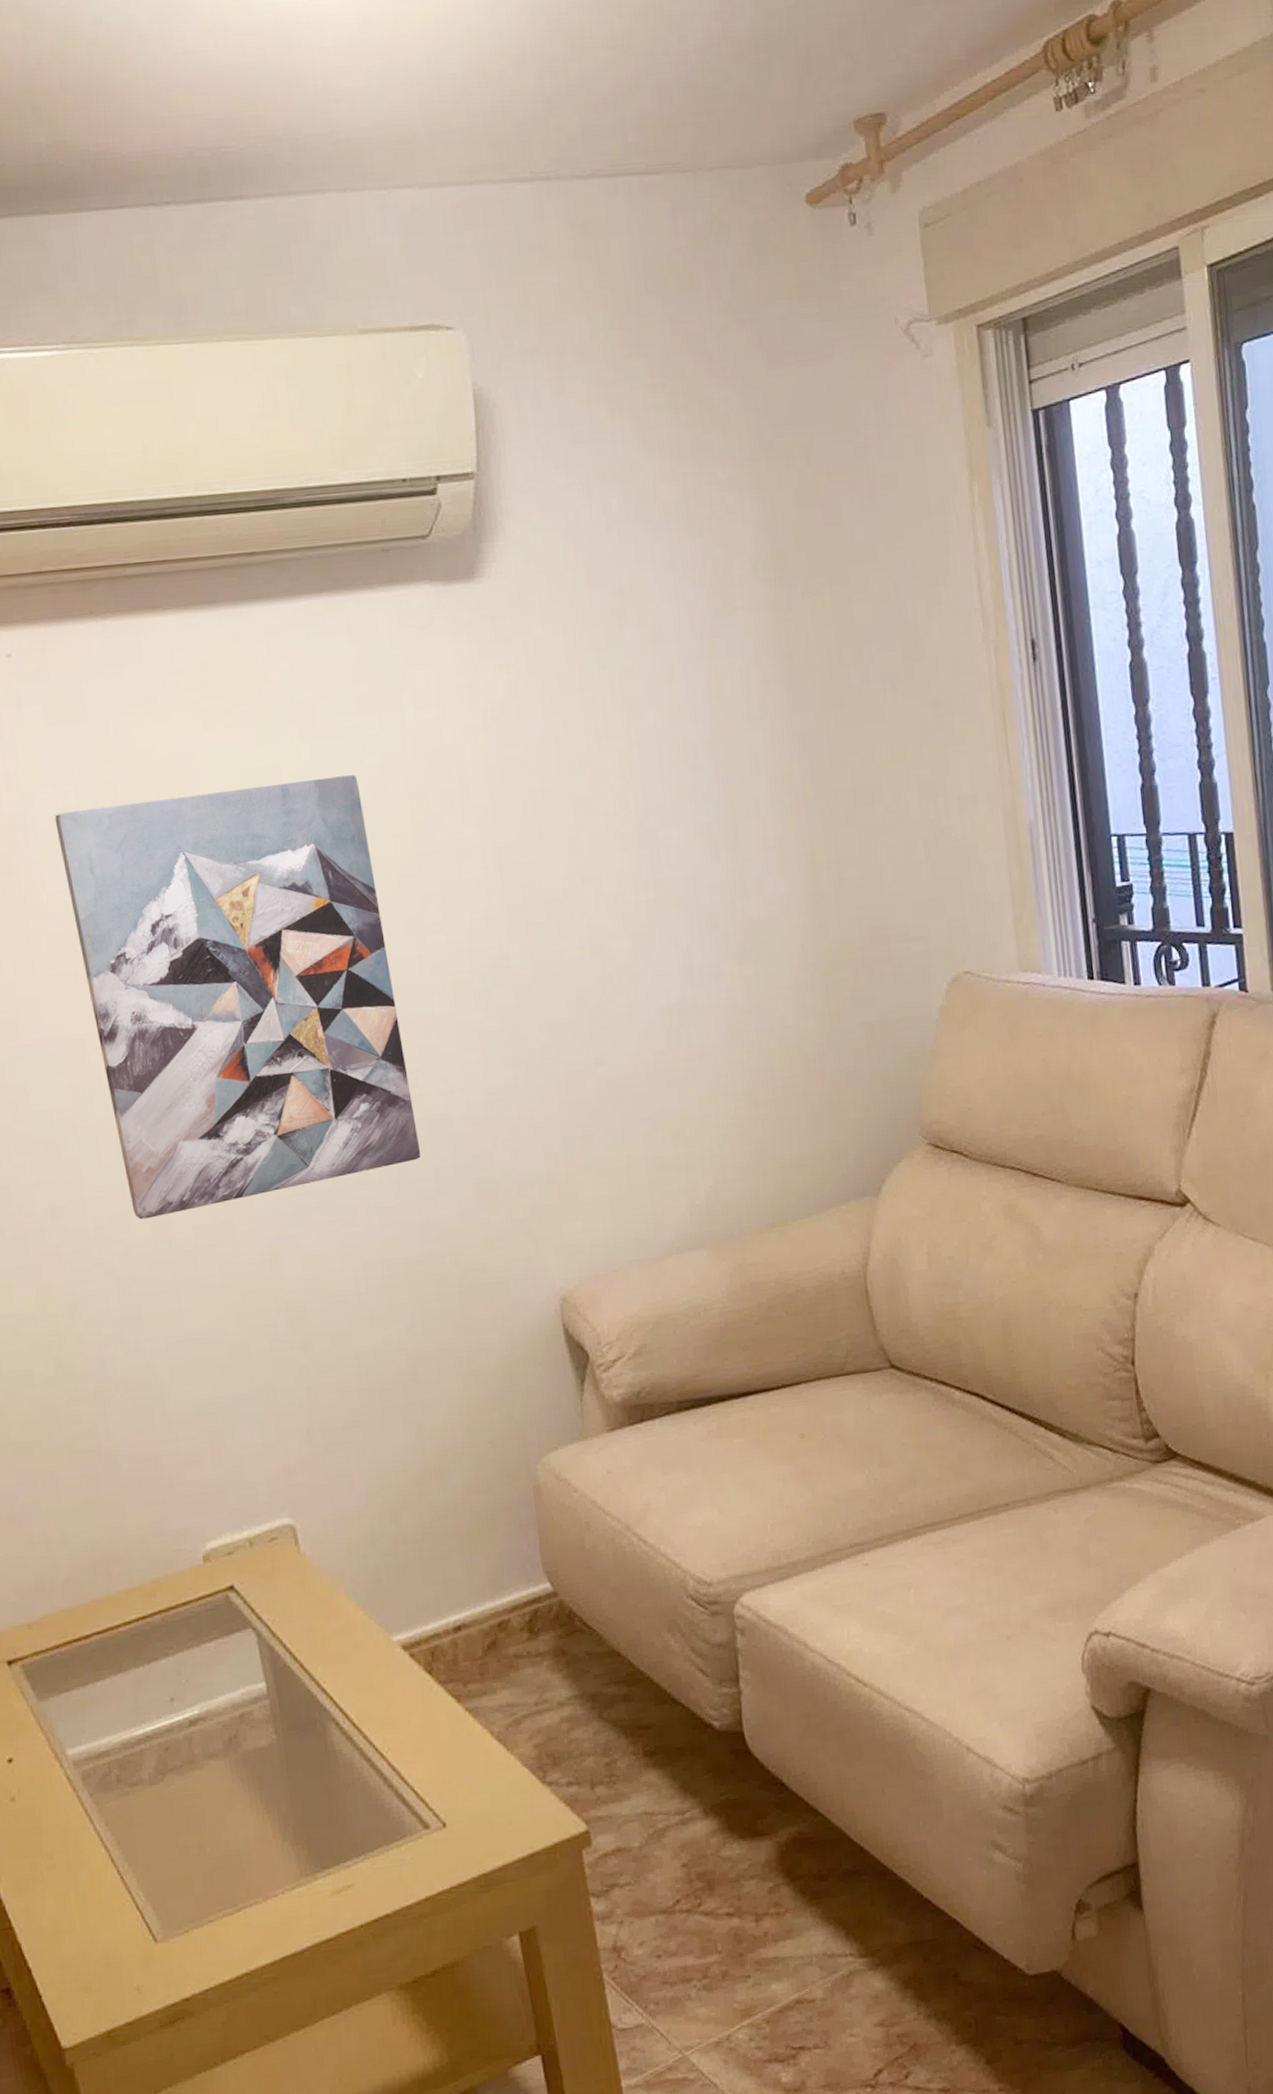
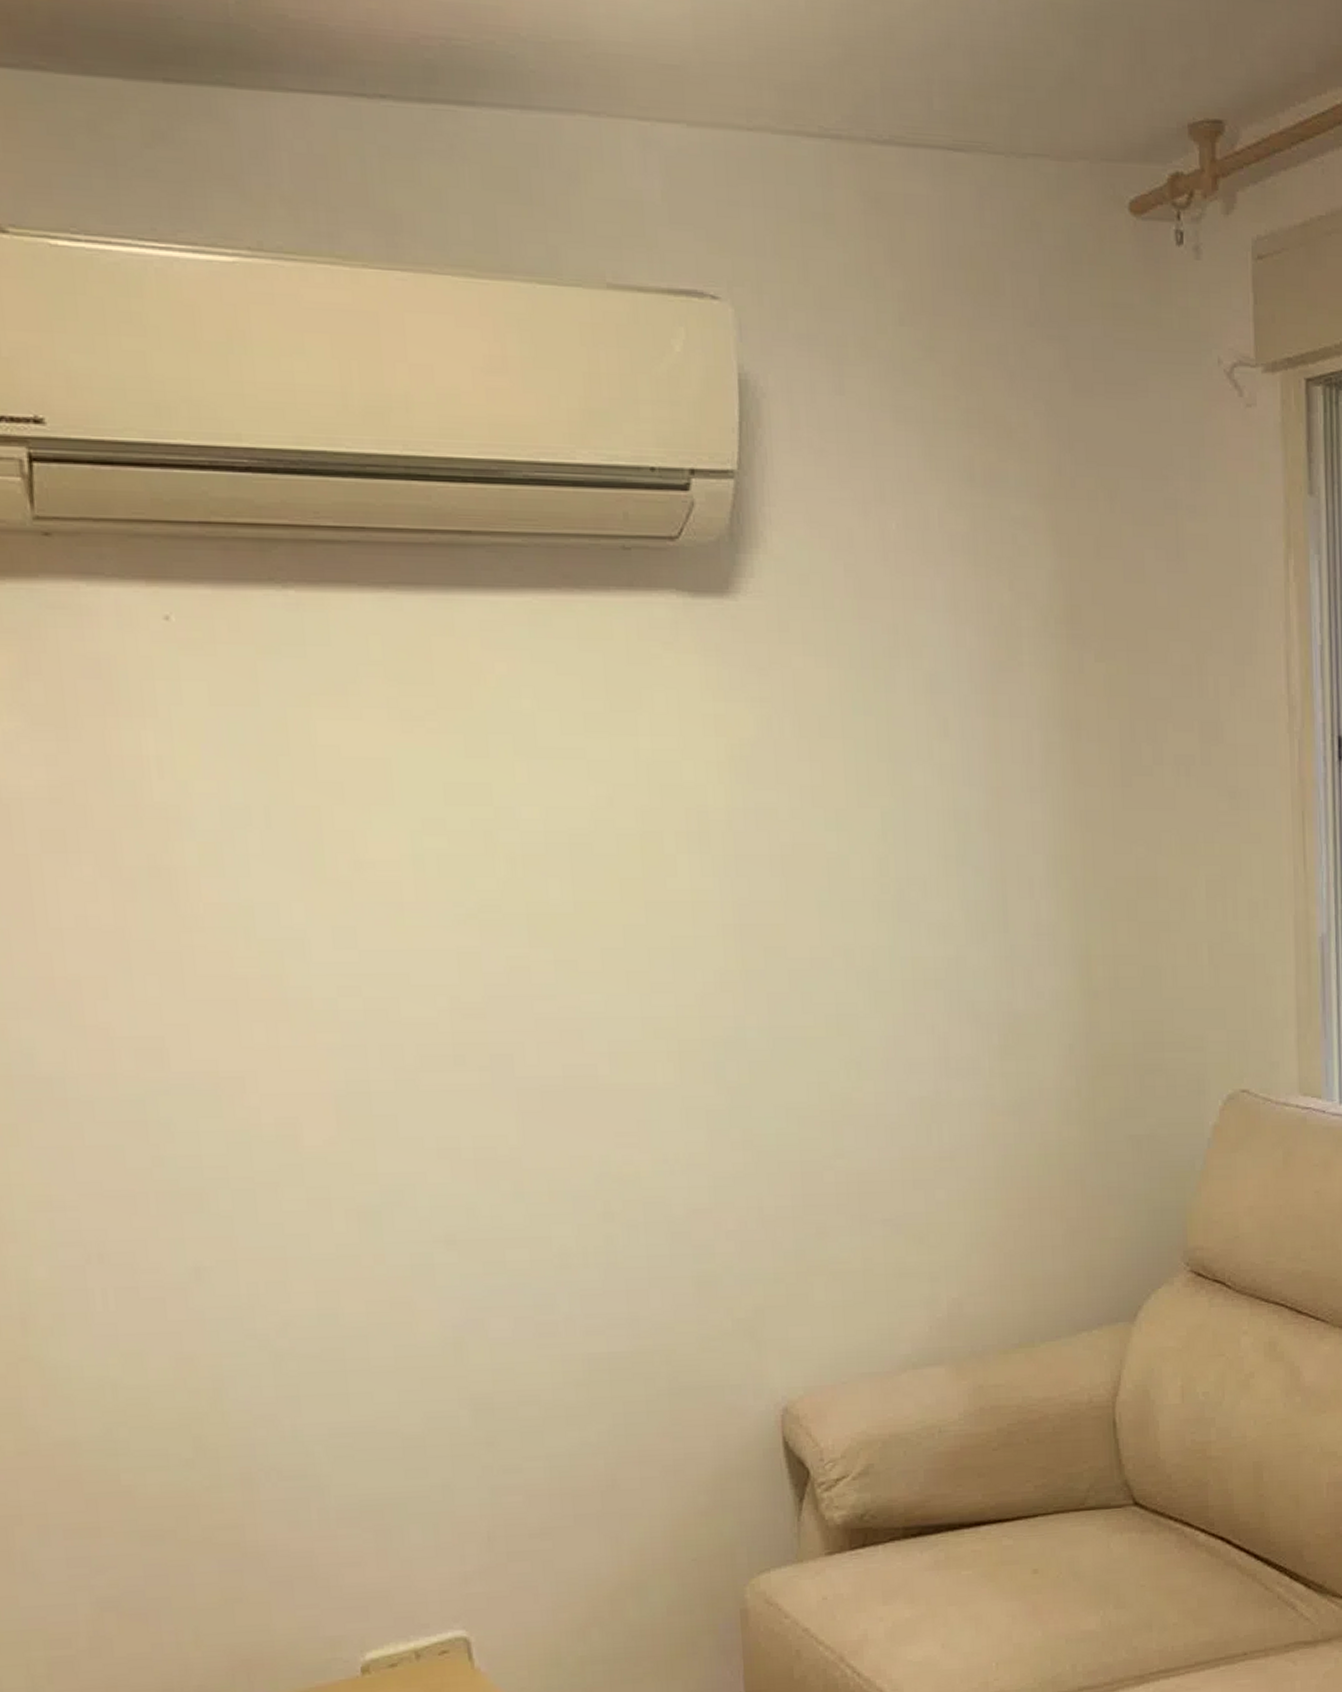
wall art: present [54,775,421,1220] -> none [216,804,634,1288]

